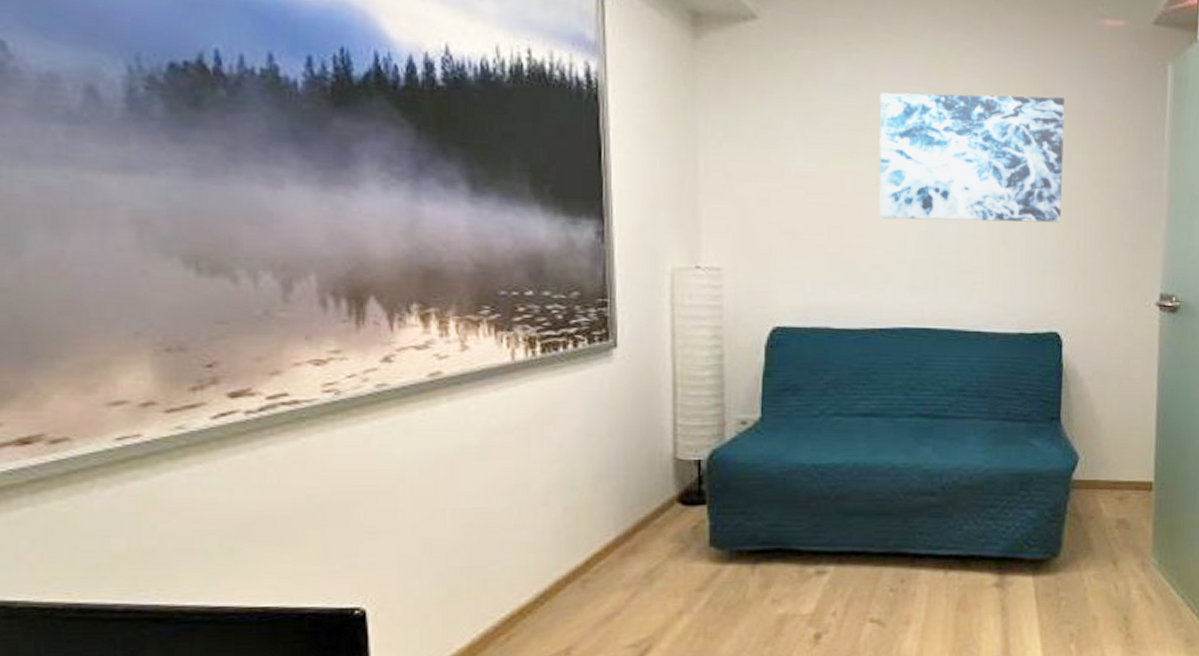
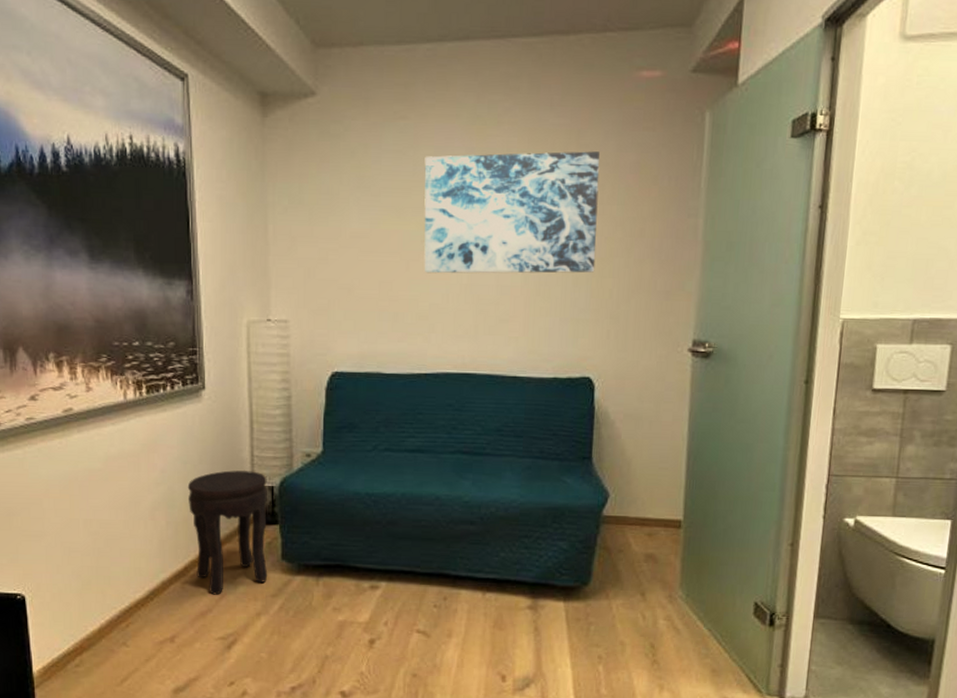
side table: none [592,441,693,593] -> present [187,470,268,595]

